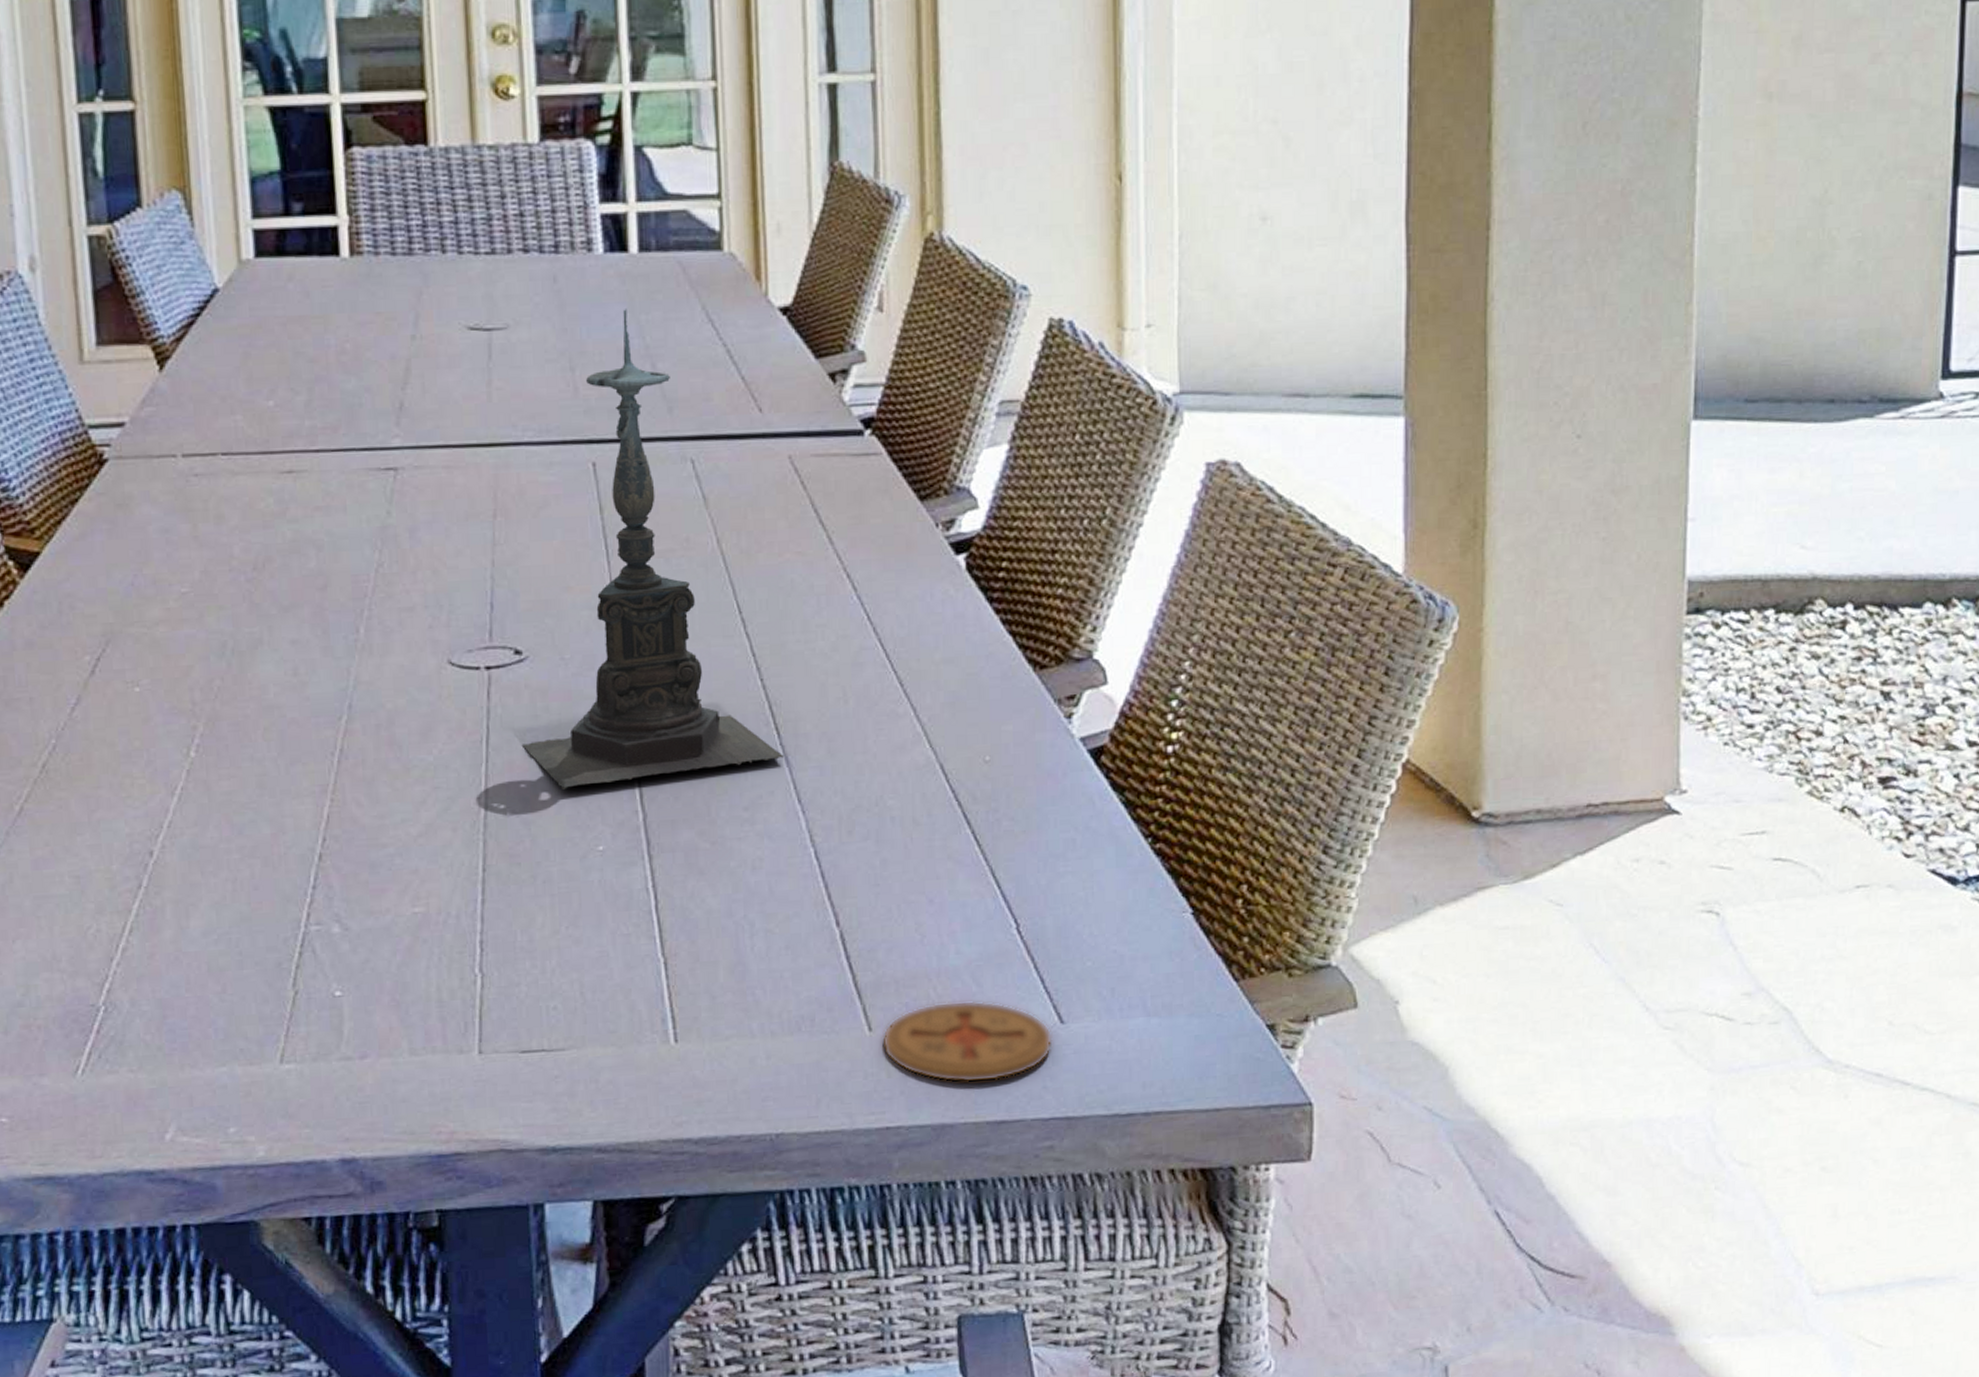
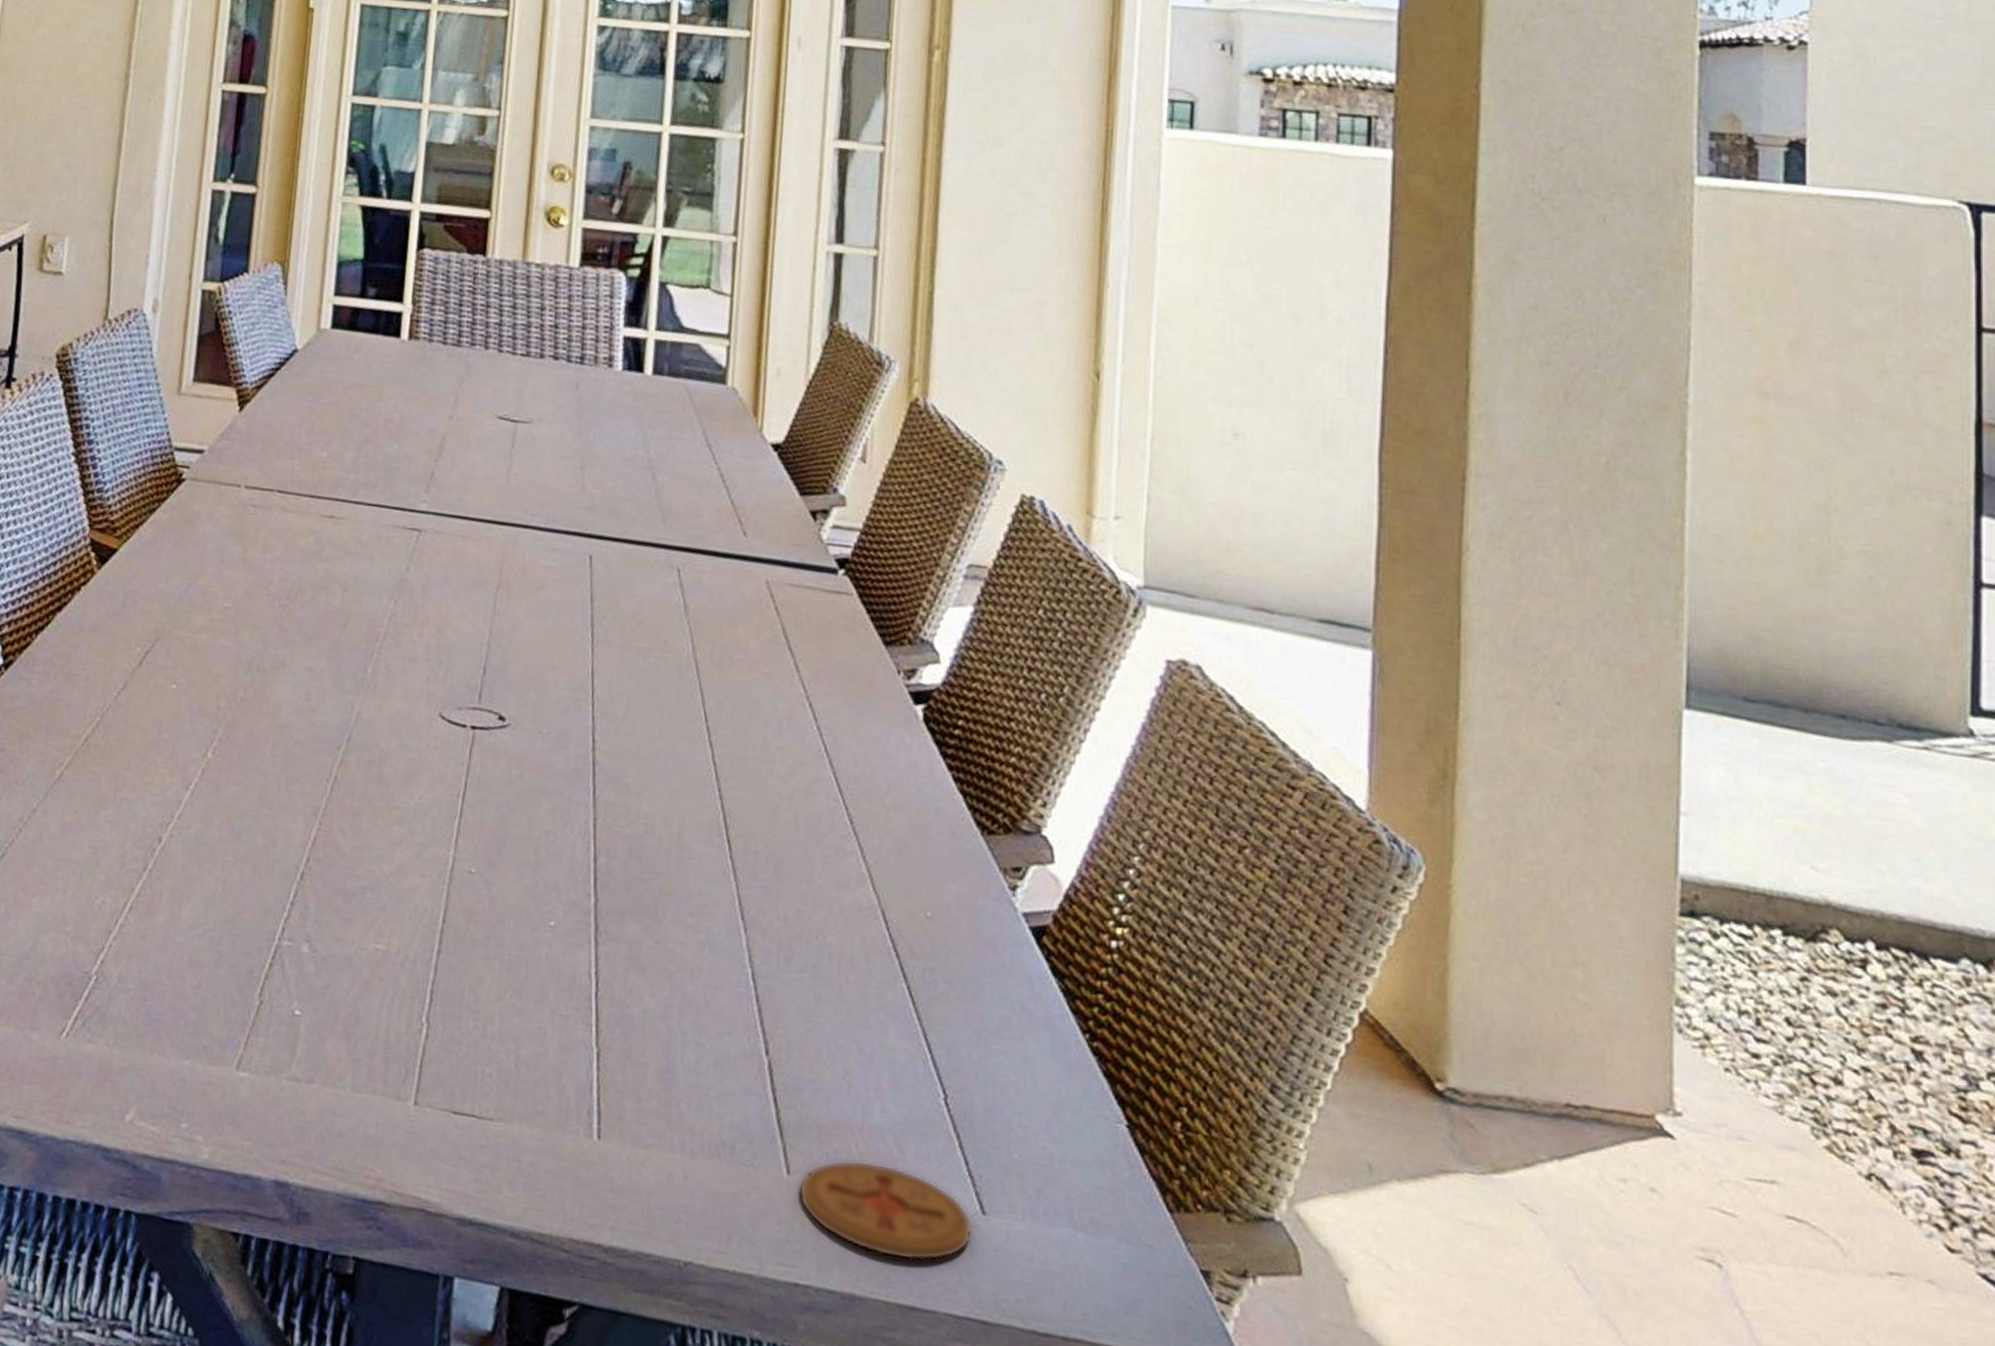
candle holder: present [521,309,785,790] -> none [493,422,733,872]

